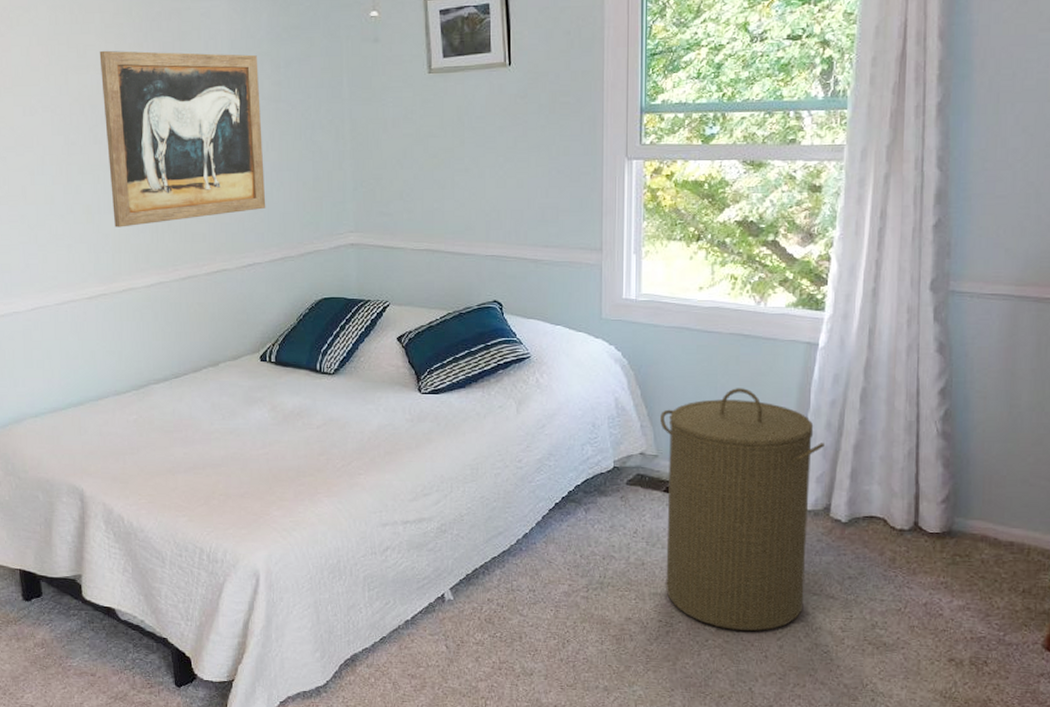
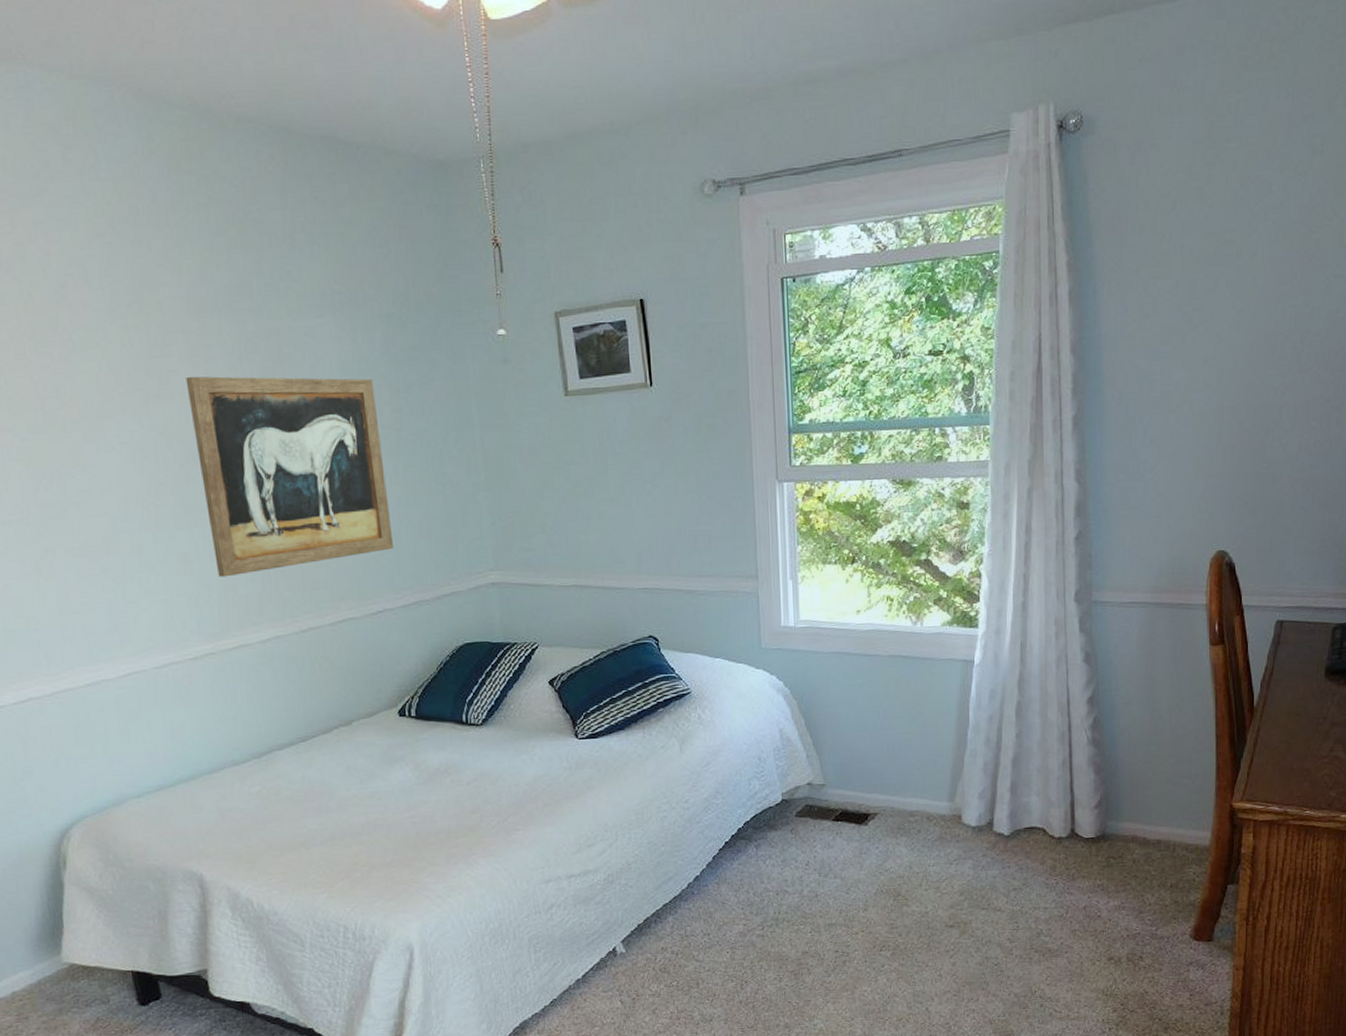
laundry hamper: present [660,388,825,631] -> none [825,710,985,953]

